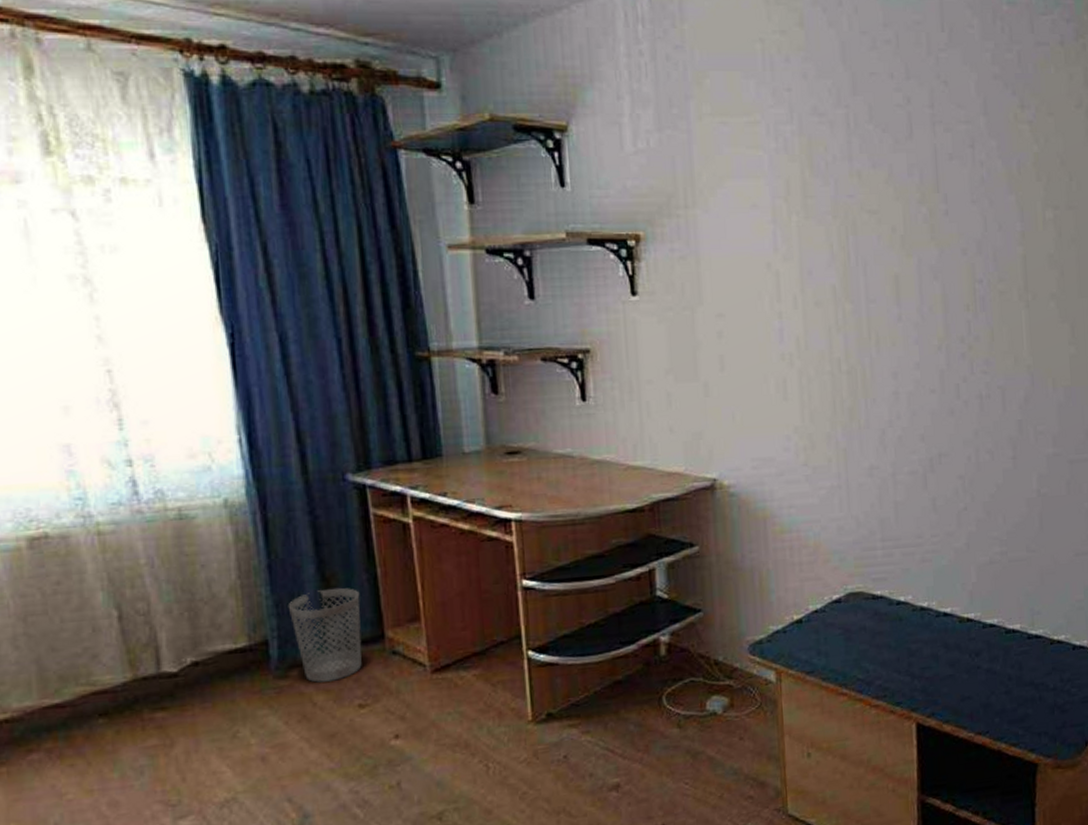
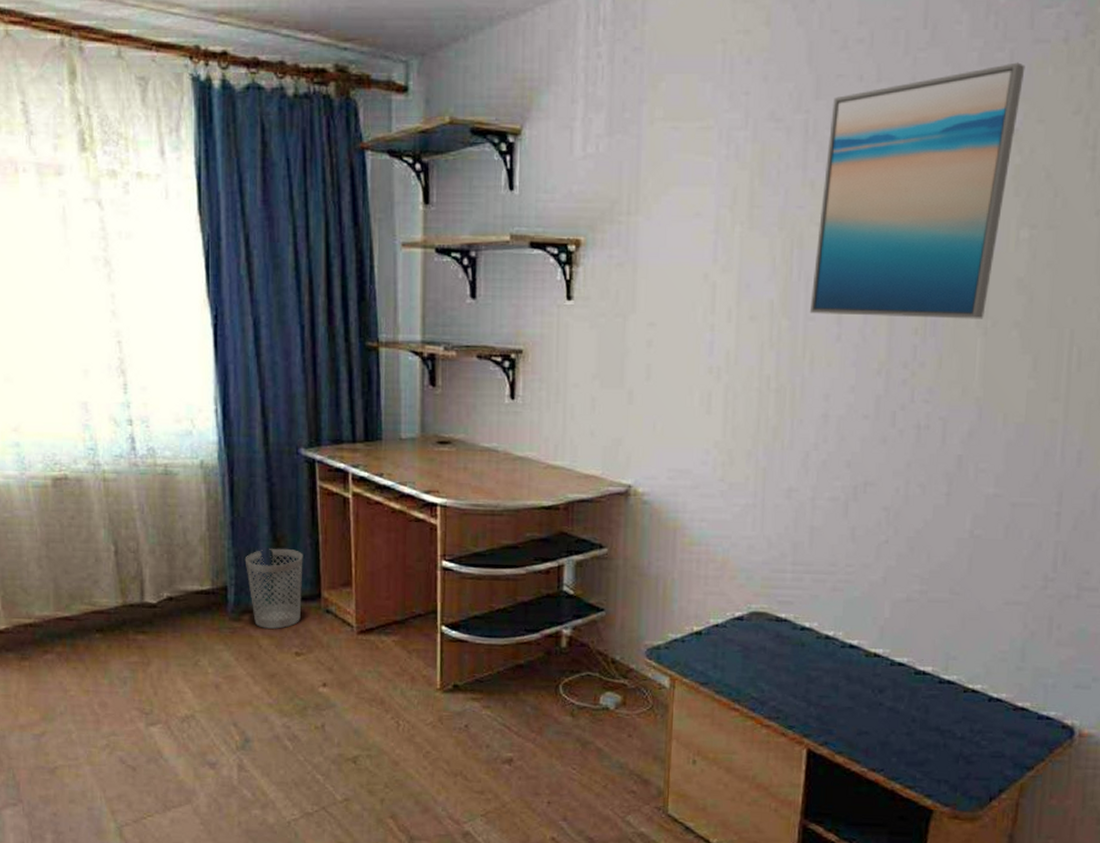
wall art: none [869,62,1032,296] -> present [809,62,1026,319]

